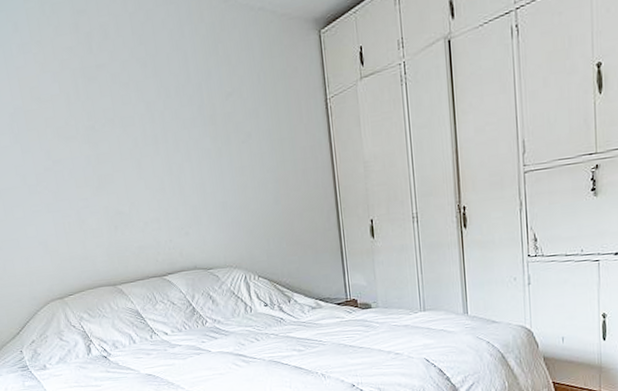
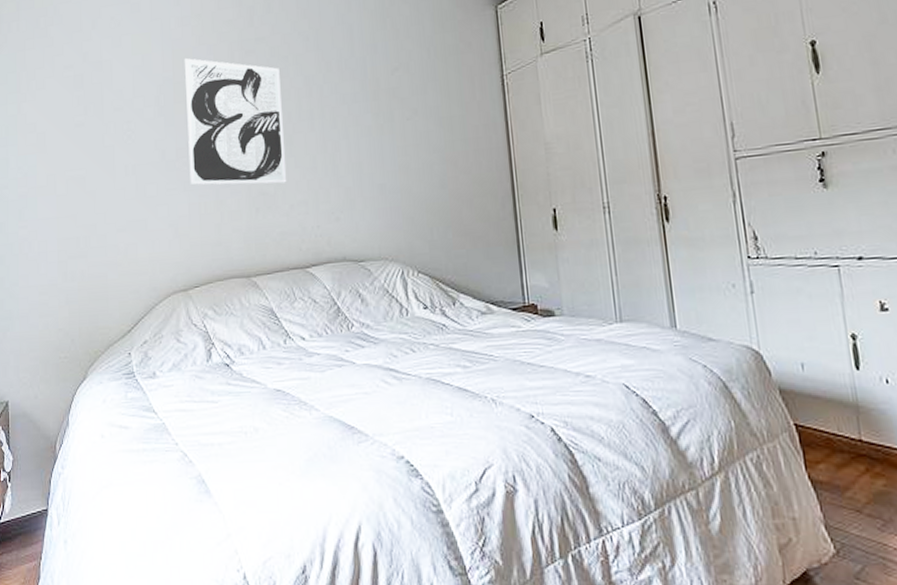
wall art: none [30,86,140,207] -> present [184,58,287,185]

